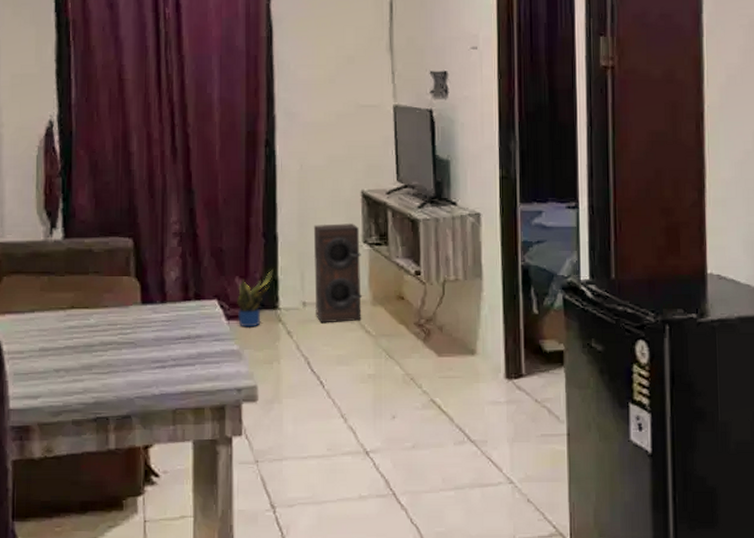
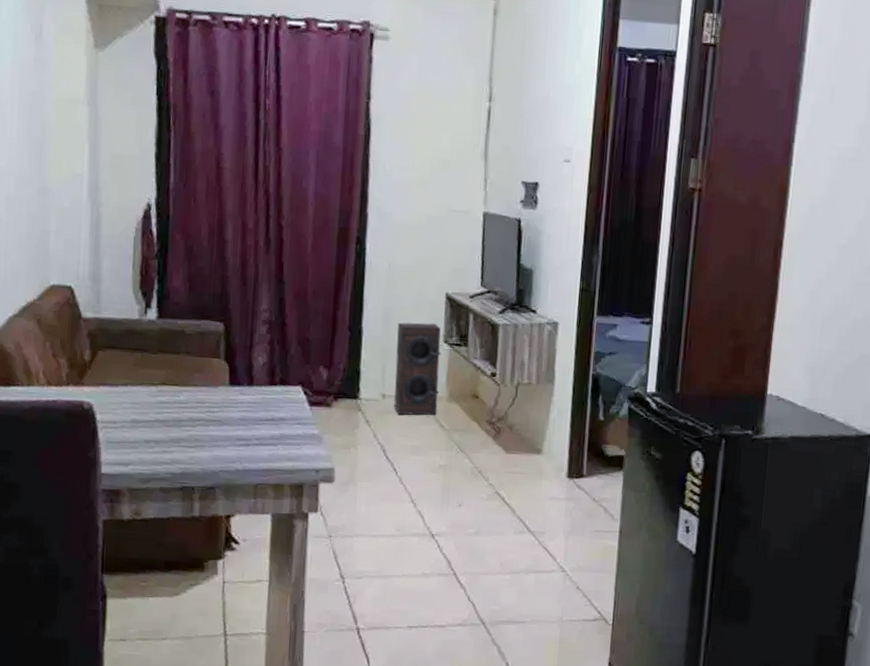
potted plant: present [237,269,273,327] -> none [320,361,357,415]

